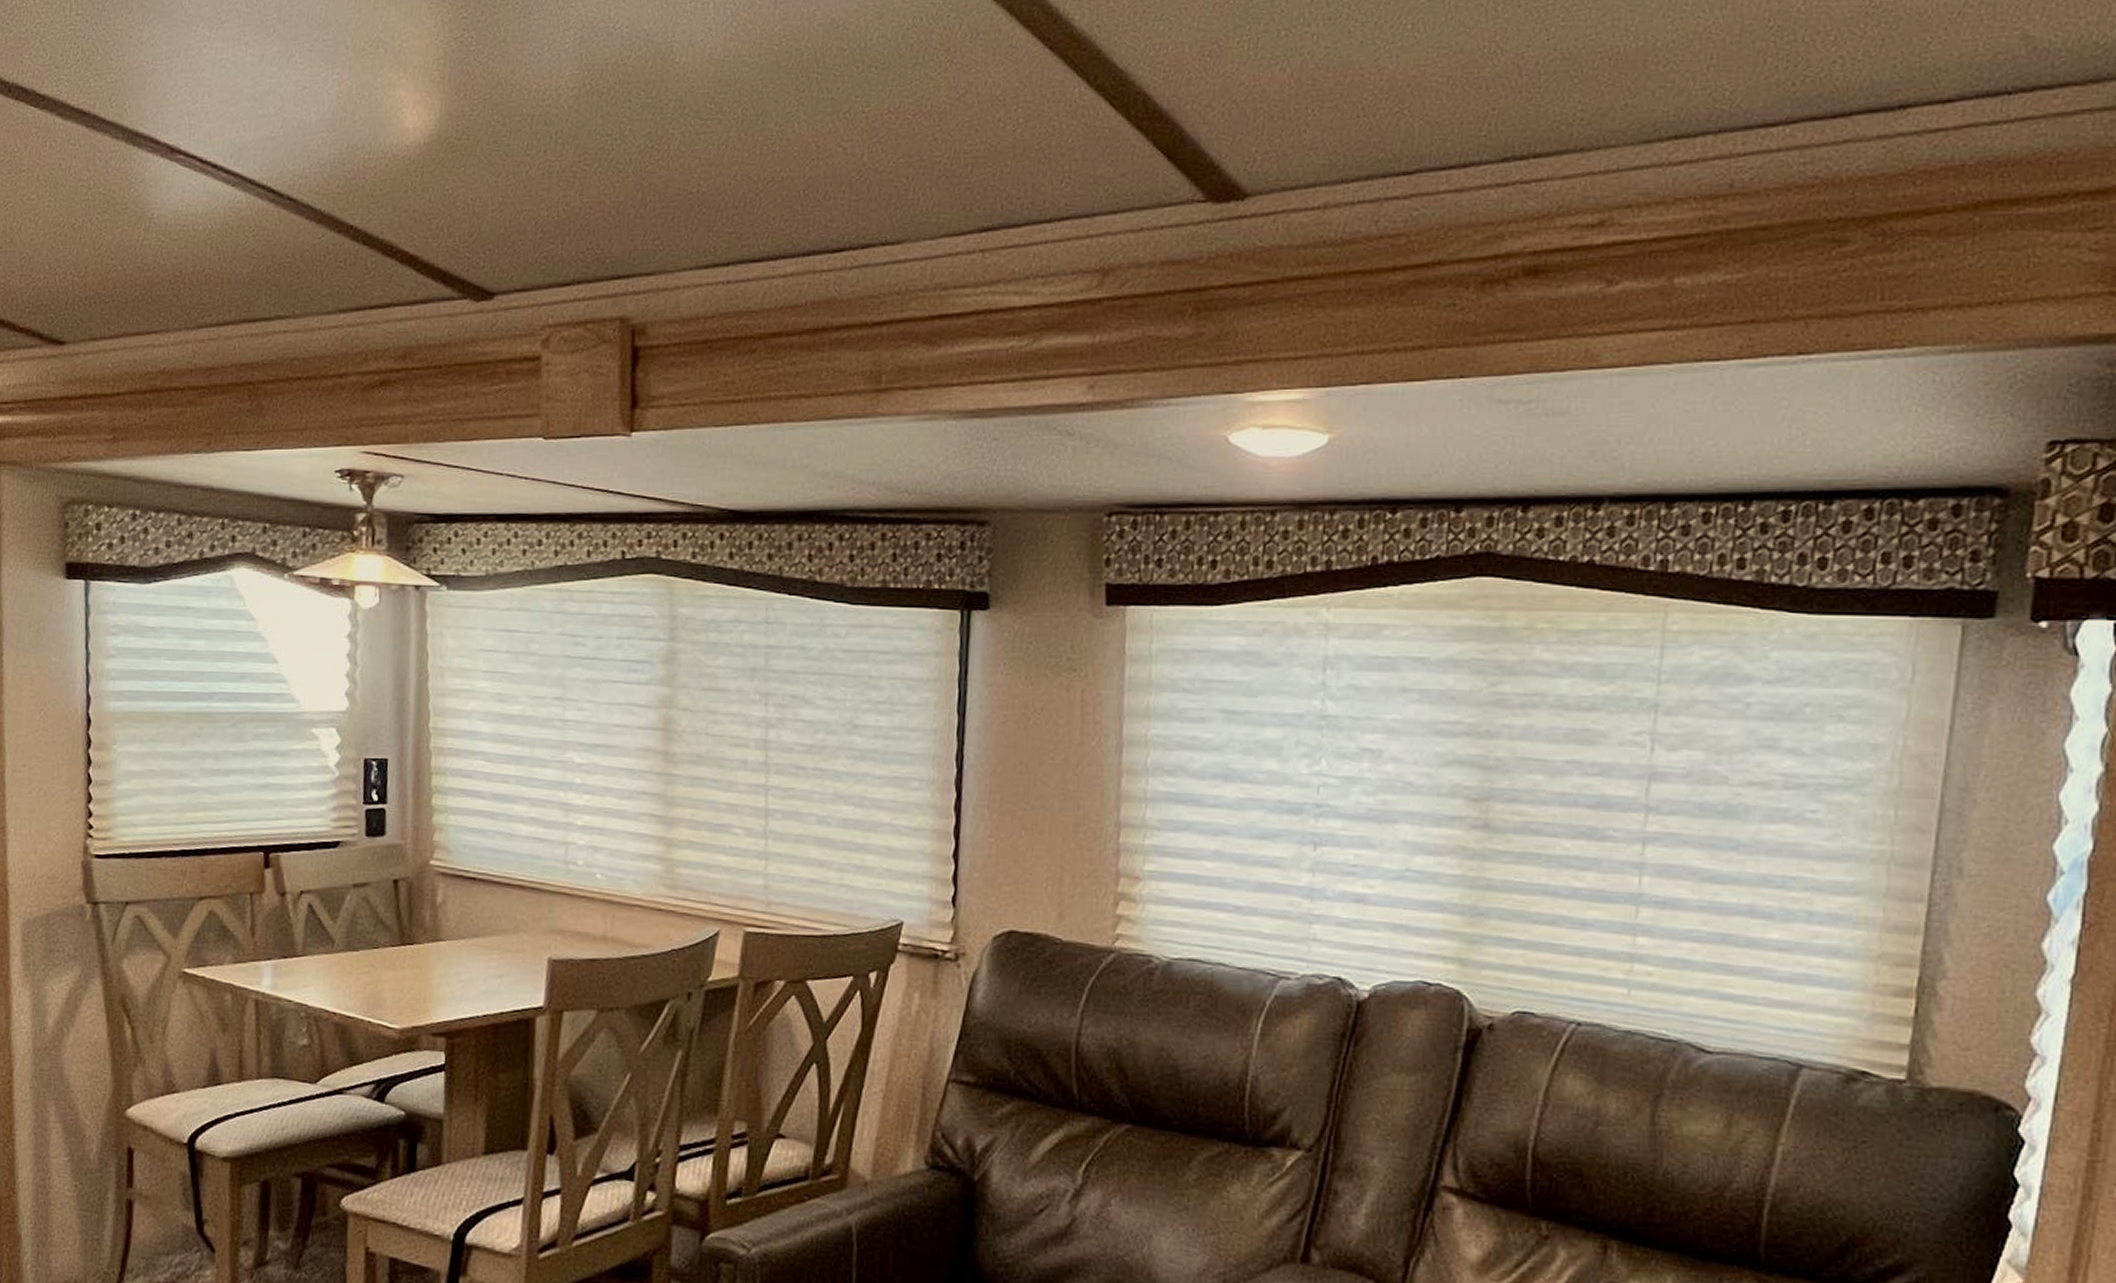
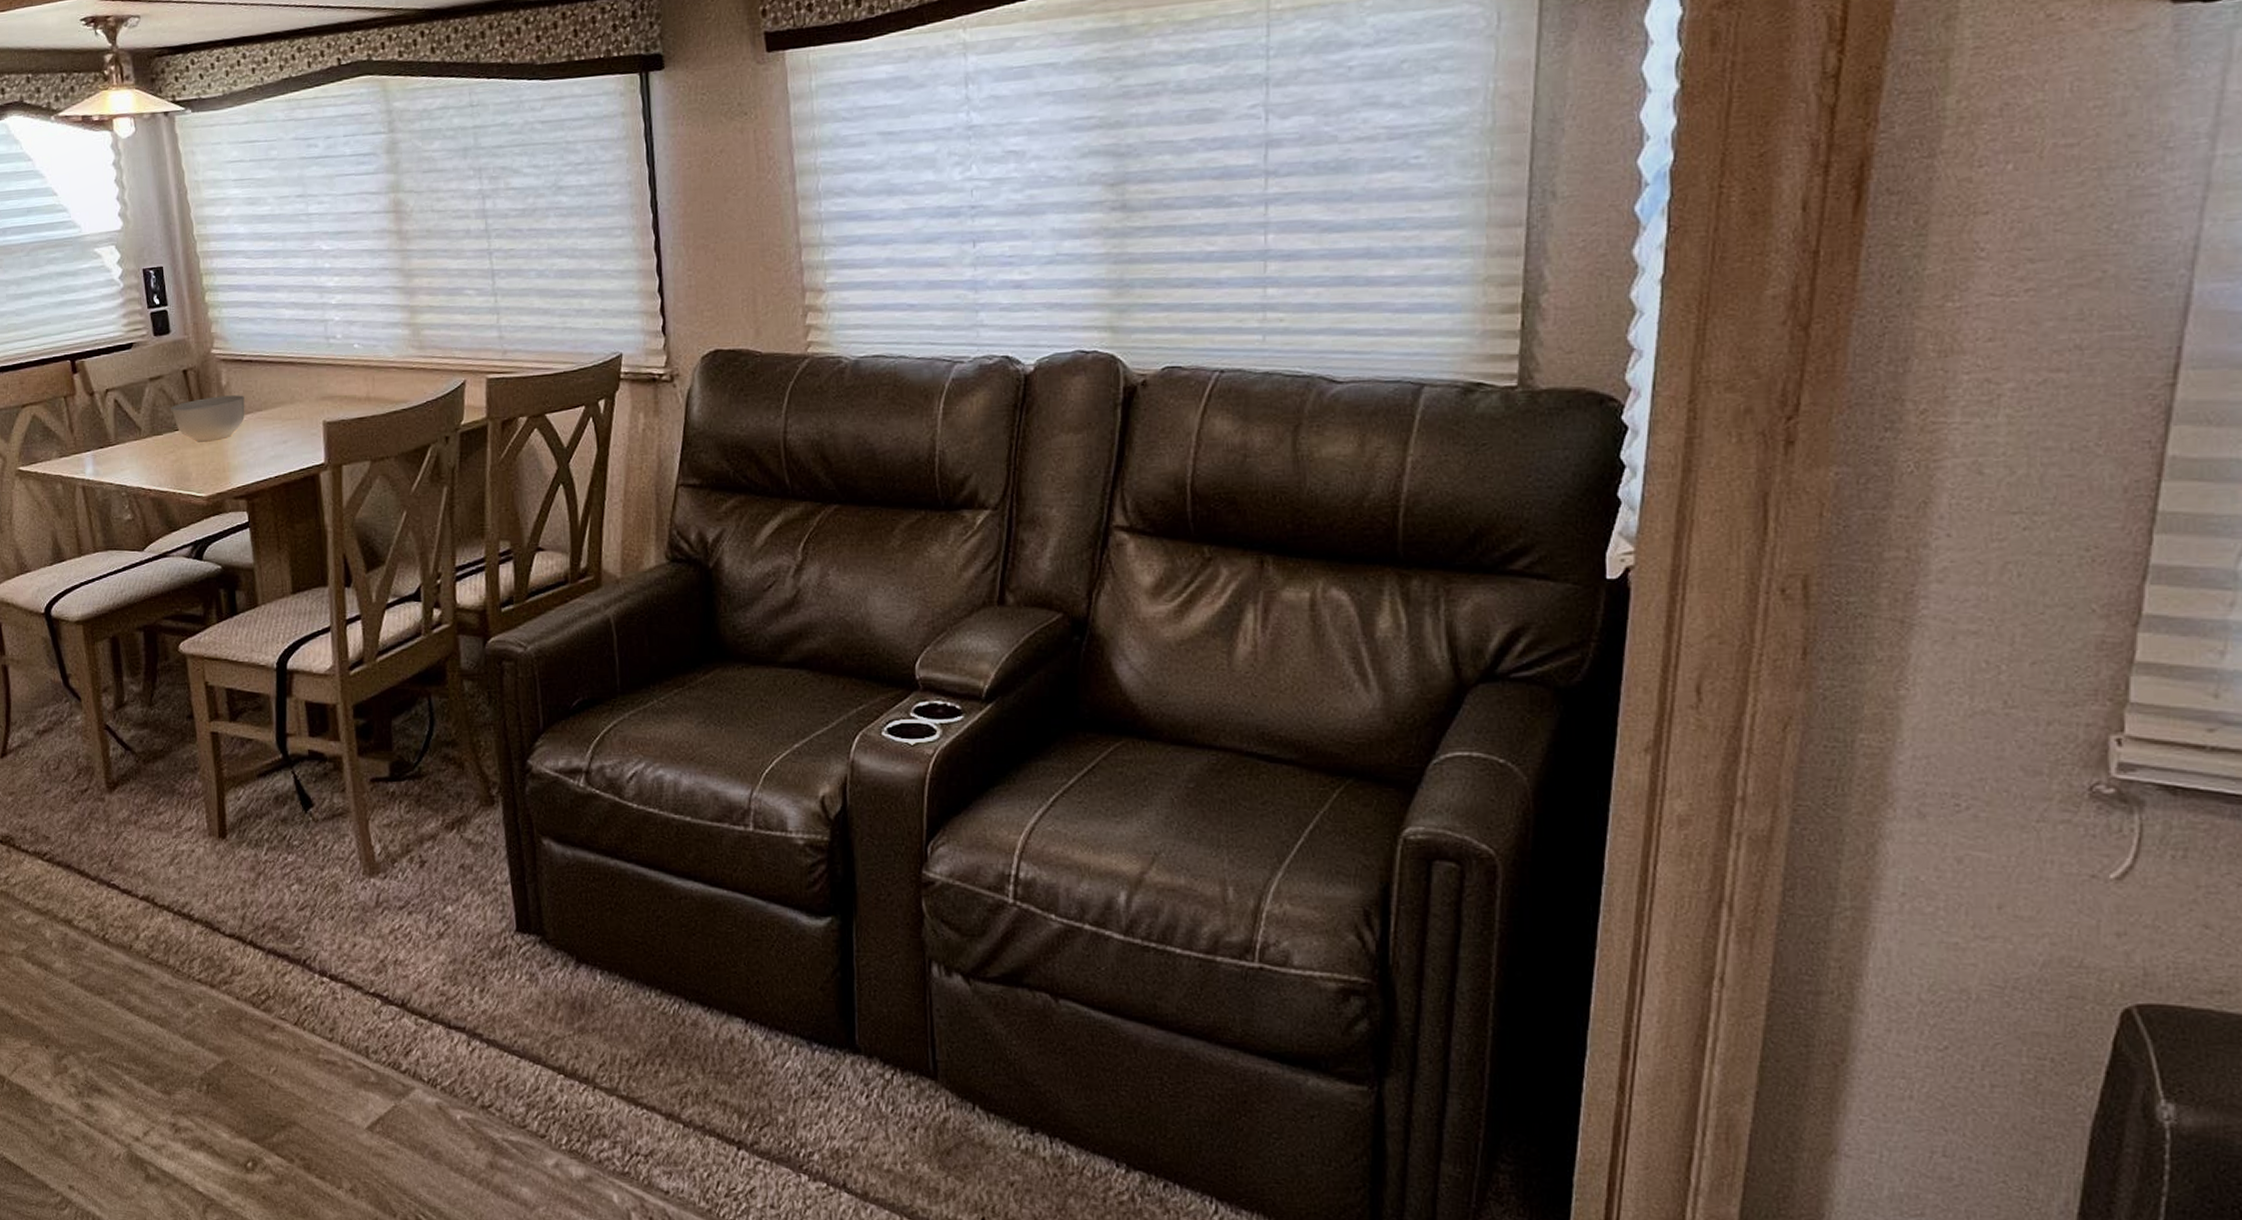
bowl: none [371,914,461,966] -> present [170,395,245,442]

